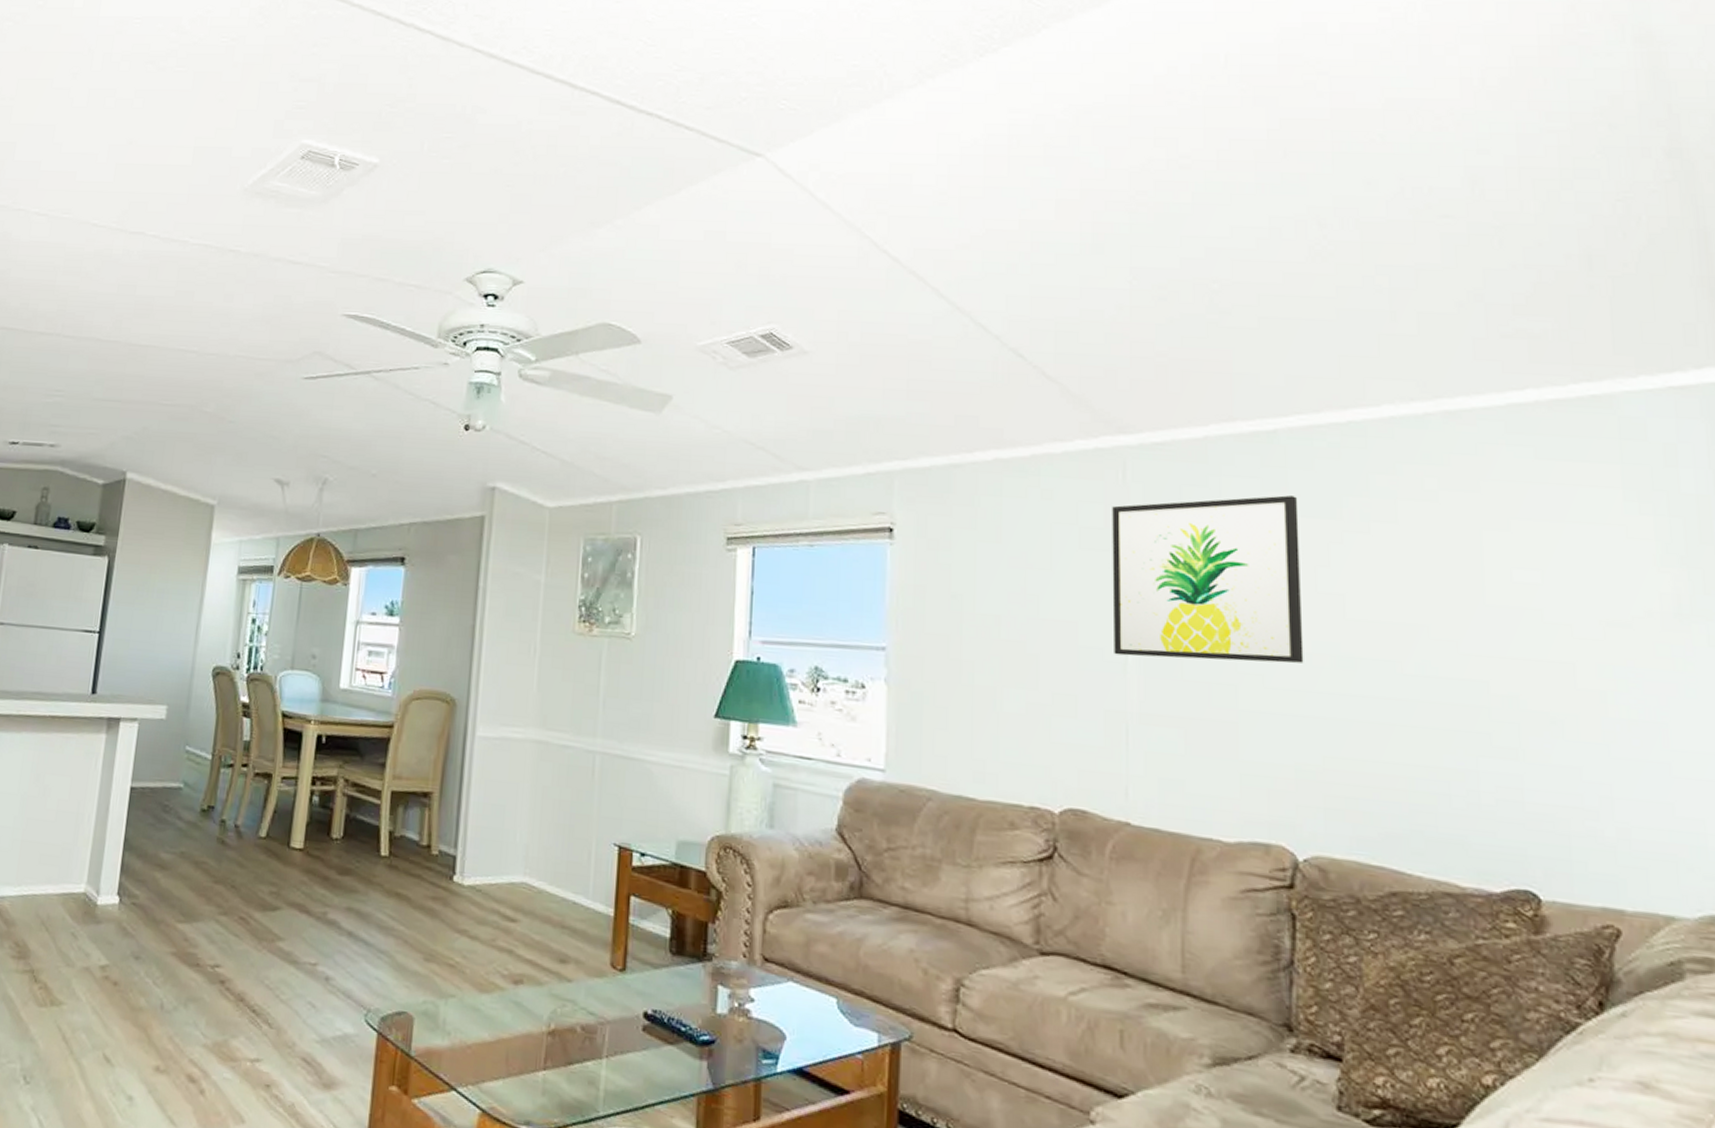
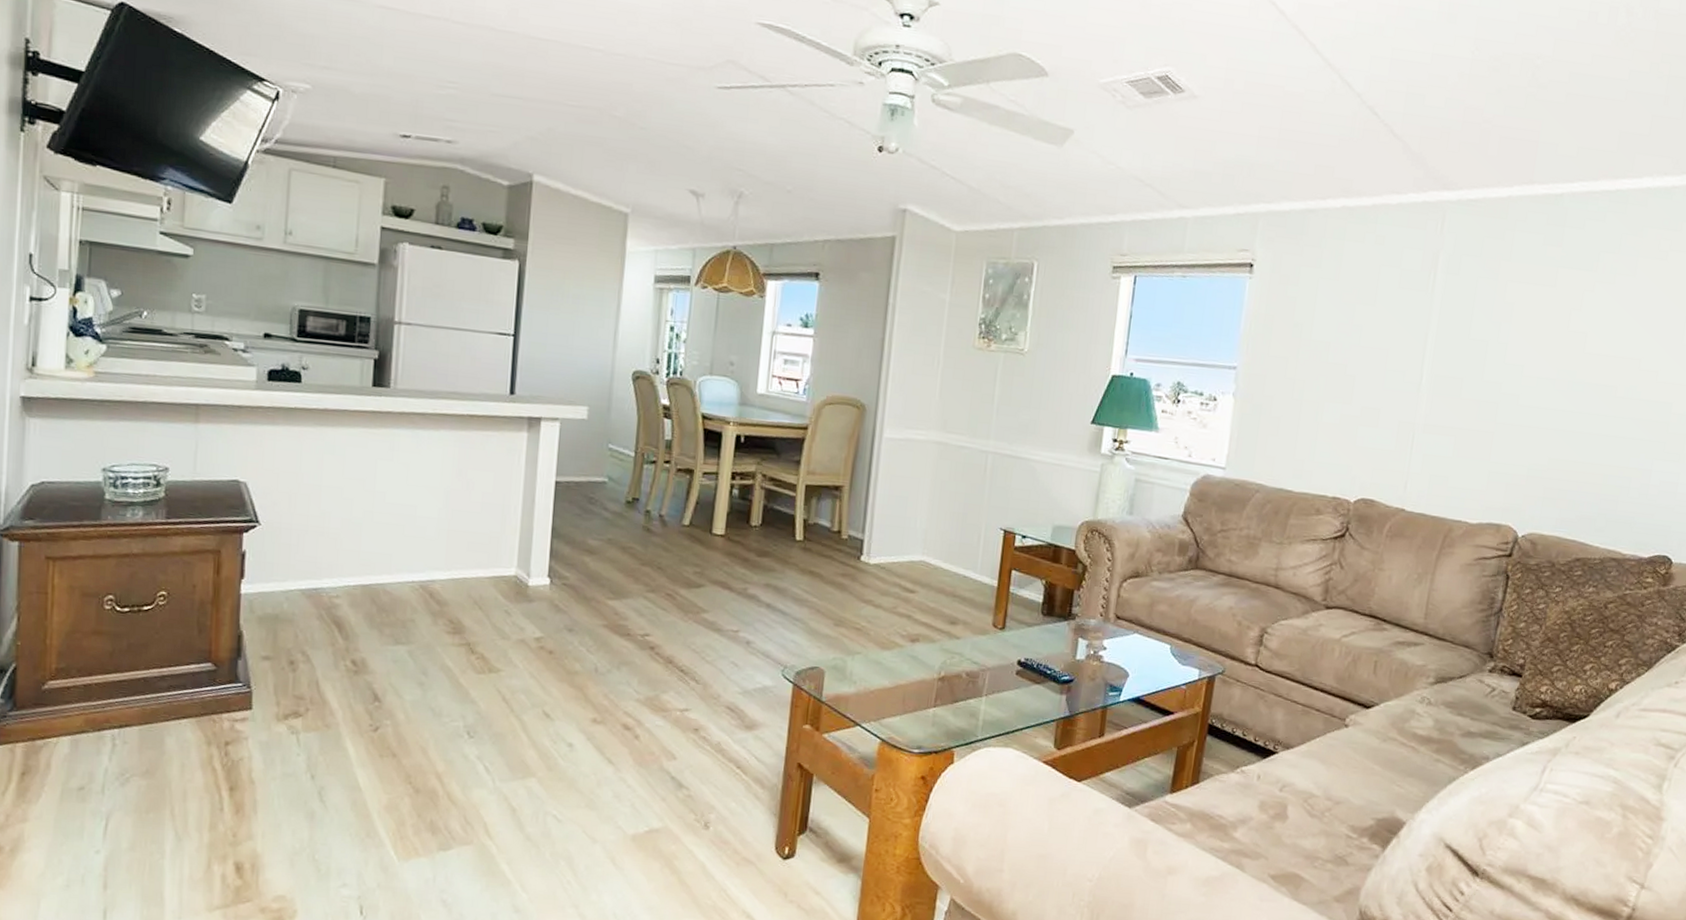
wall art: present [1112,495,1304,663] -> none [1412,249,1569,387]

